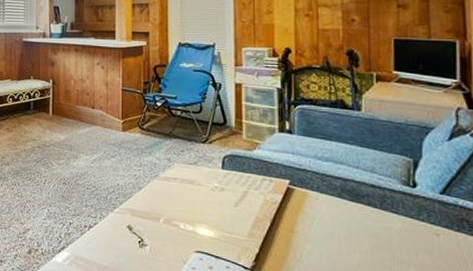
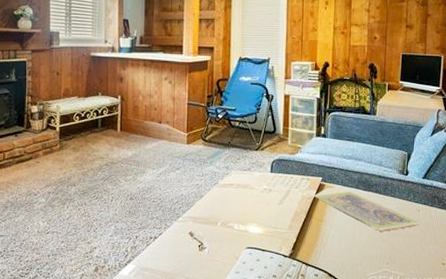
cash: none [280,192,445,256] -> present [314,186,422,232]

